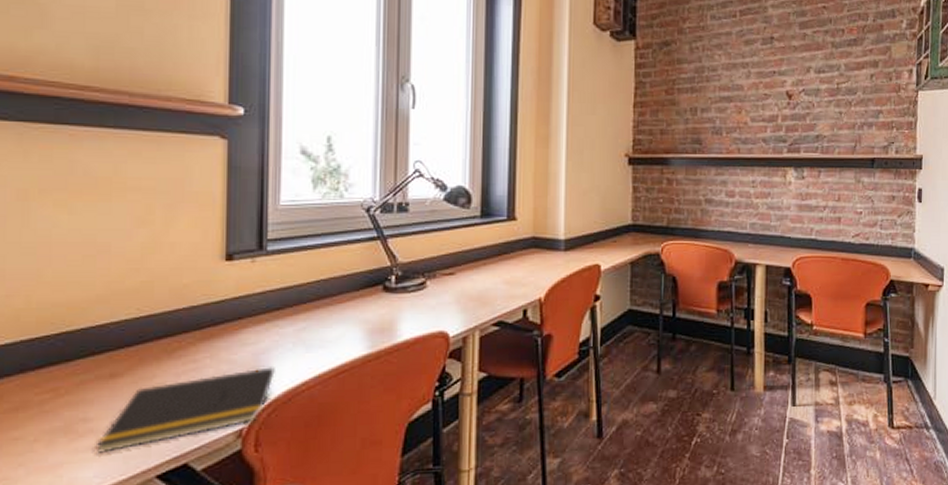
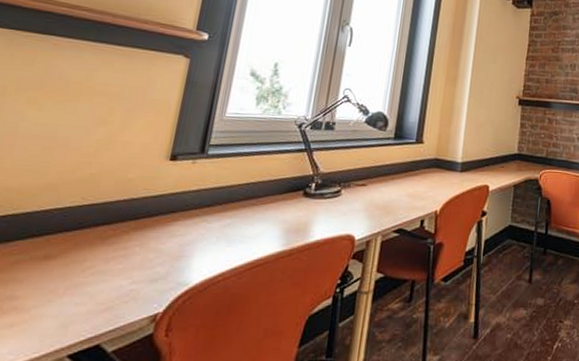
notepad: present [95,367,275,453] -> none [15,257,197,330]

